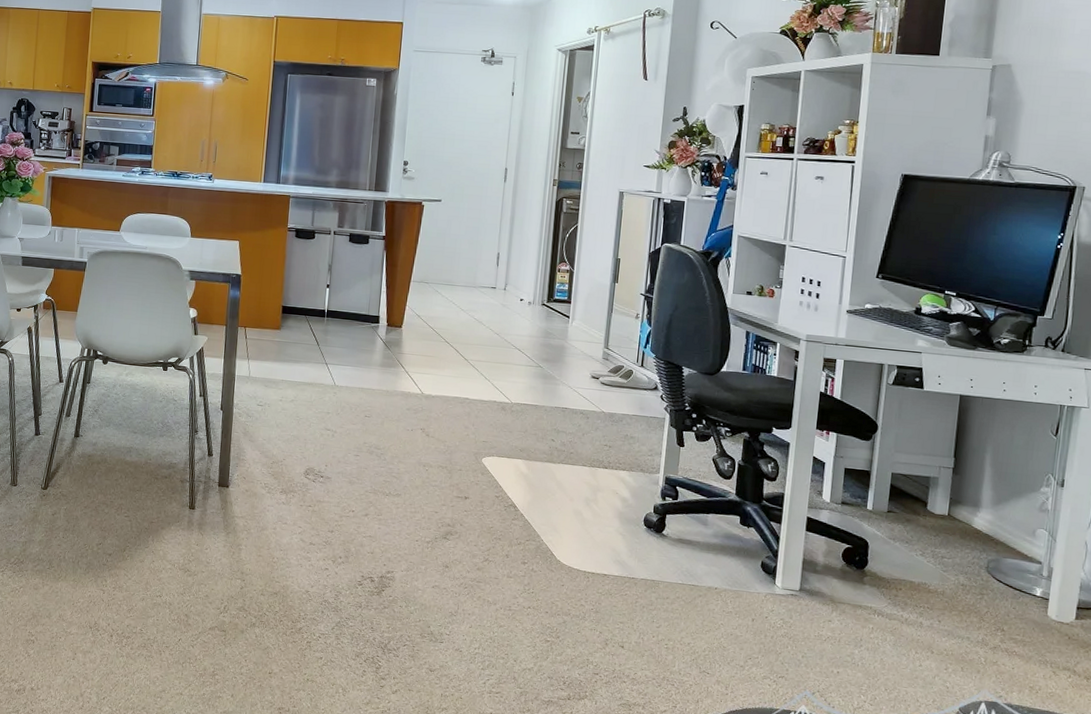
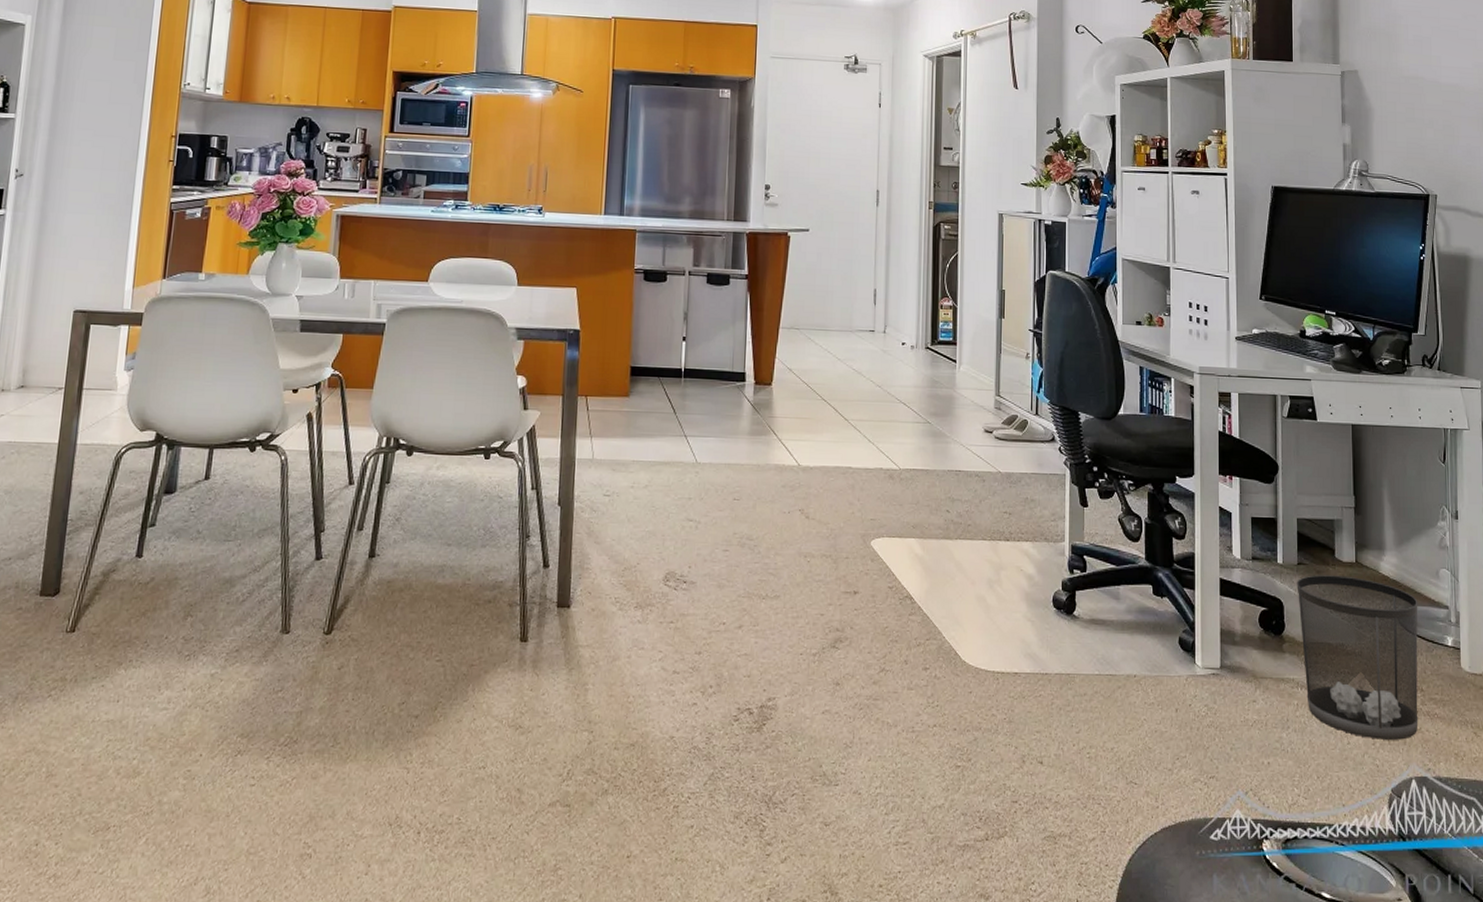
waste bin: none [882,522,1010,669] -> present [1296,575,1418,740]

